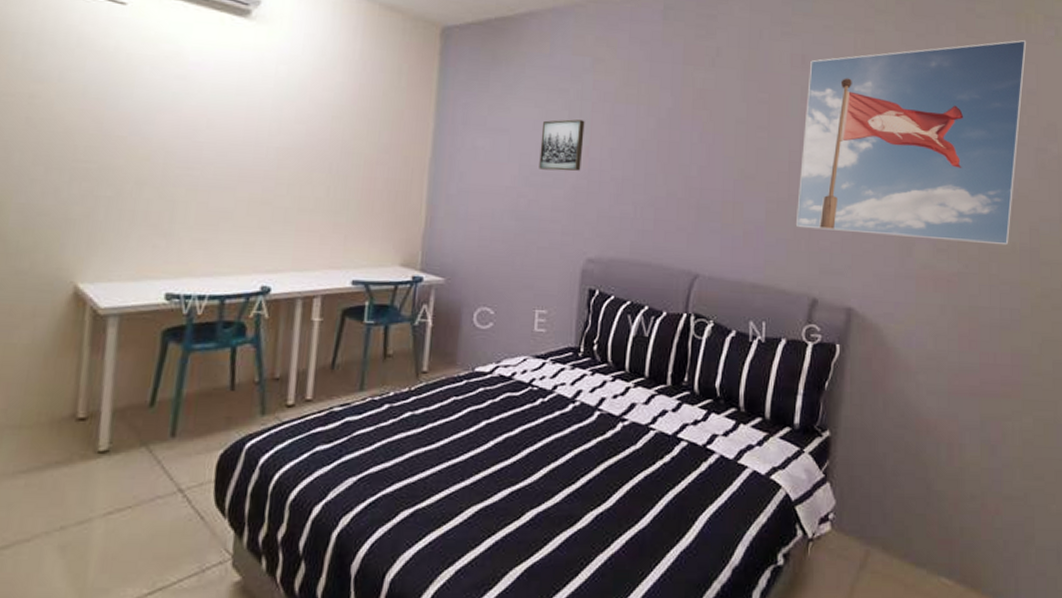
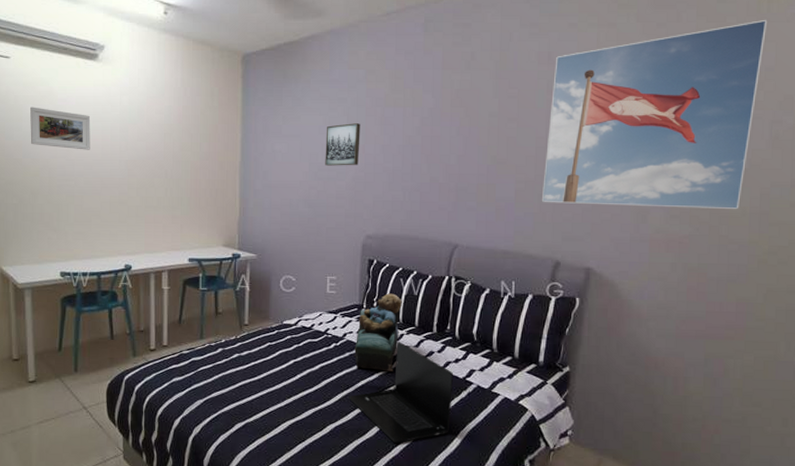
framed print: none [143,69,232,131] -> present [30,107,91,150]
laptop: none [557,396,692,536] -> present [349,341,454,444]
teddy bear: none [565,333,629,437] -> present [353,293,402,372]

